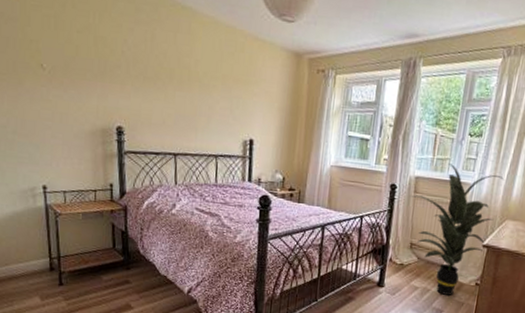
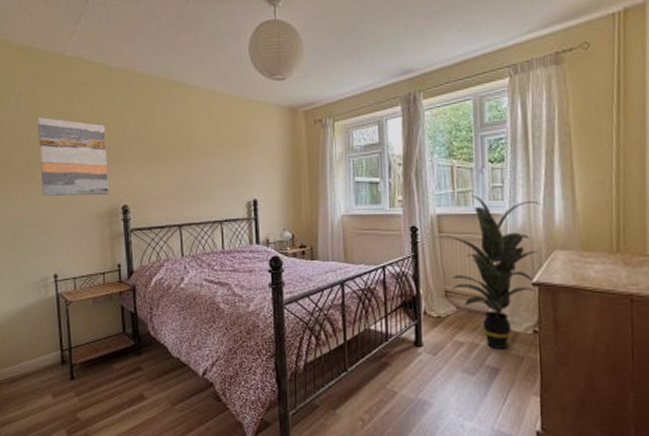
wall art: none [25,16,104,114] -> present [37,117,109,196]

